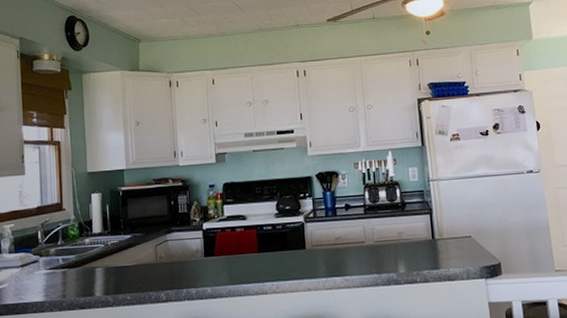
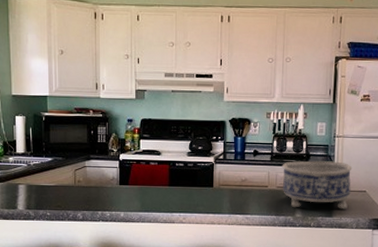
decorative bowl: none [377,207,456,263] -> present [282,161,353,209]

